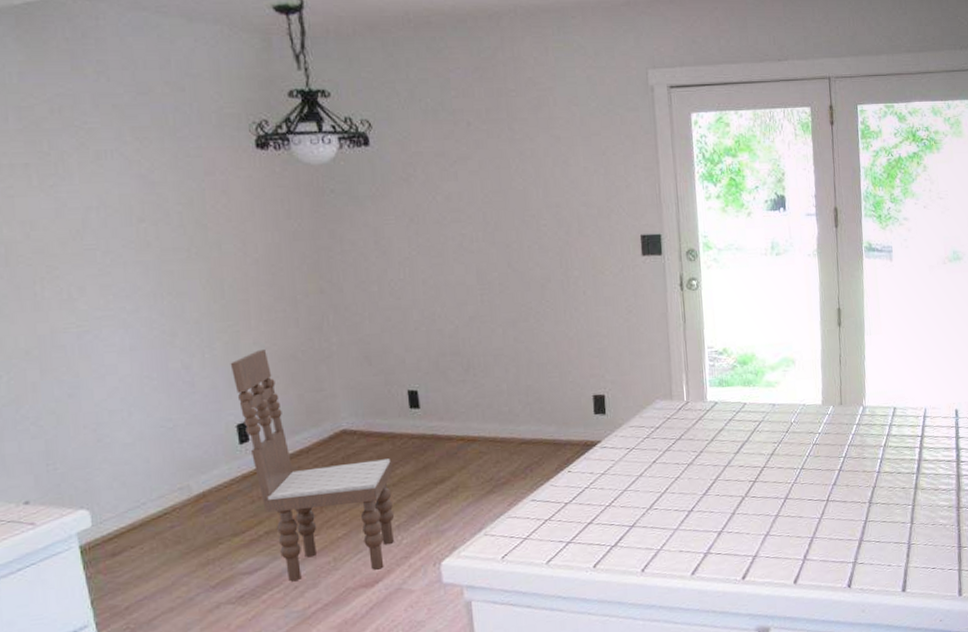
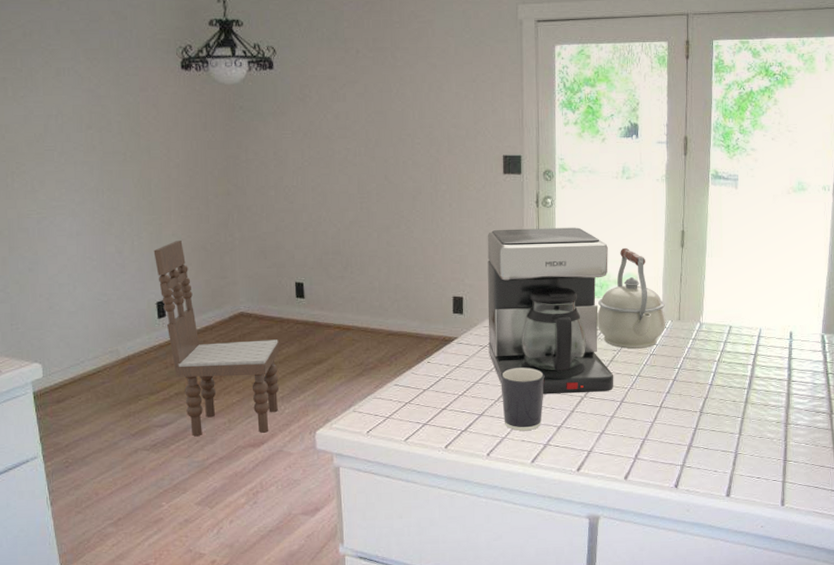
coffee maker: none [628,310,777,498] -> present [487,227,614,395]
mug: none [651,468,702,541] -> present [500,366,545,431]
kettle: none [753,329,828,440] -> present [596,247,666,349]

